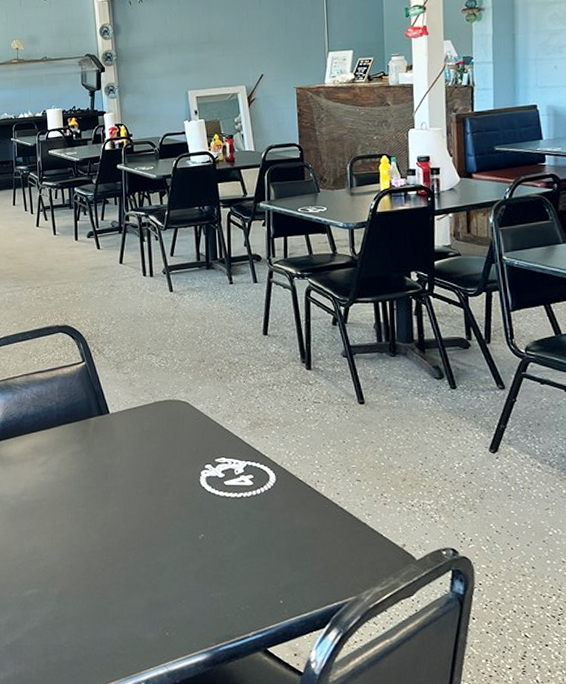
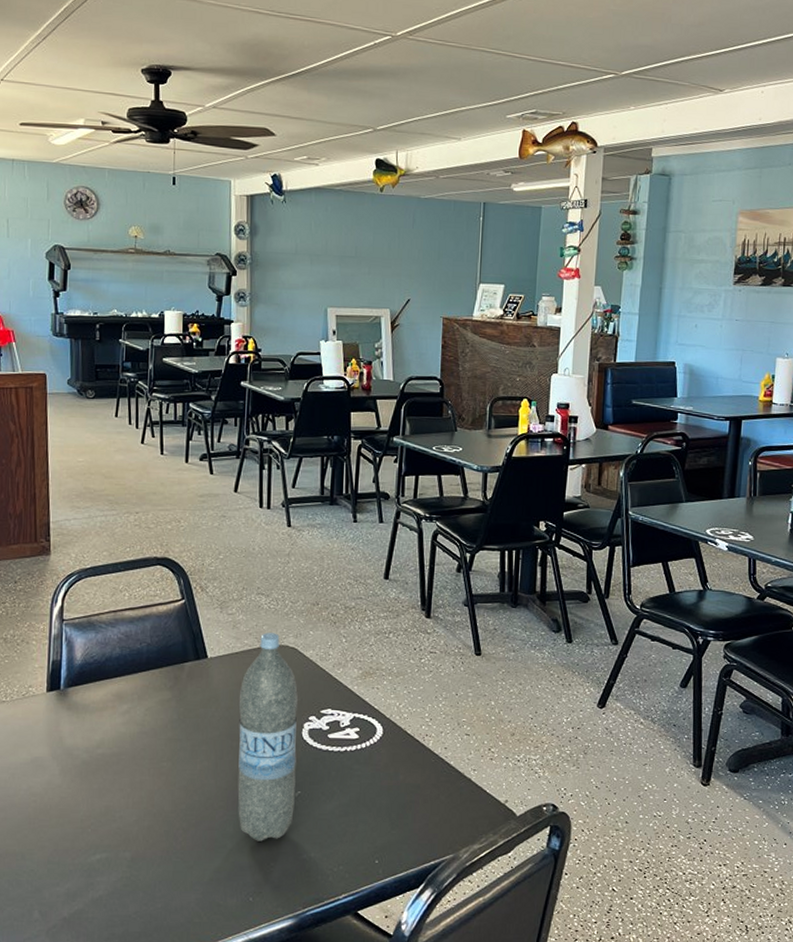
water bottle: none [140,389,199,581] -> present [237,633,298,841]

